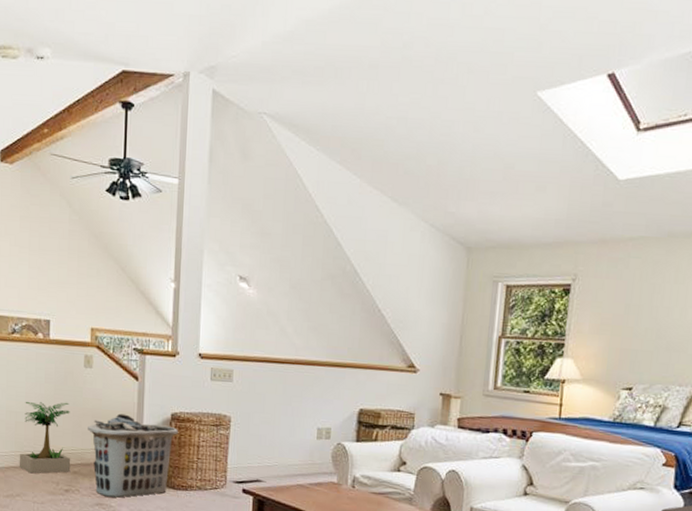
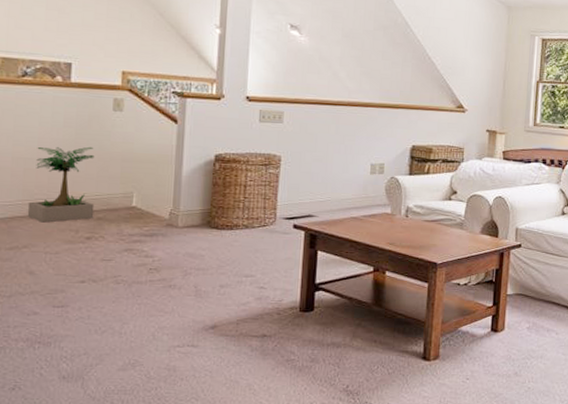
clothes hamper: present [88,413,178,498] -> none [116,156,223,242]

